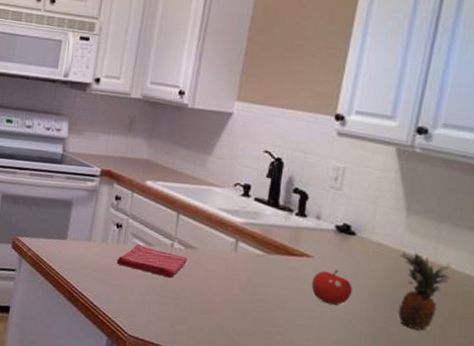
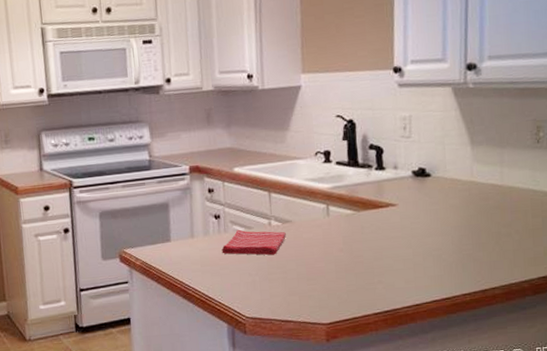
fruit: present [311,270,353,305] -> none [400,212,437,245]
fruit: present [397,252,452,331] -> none [472,179,519,250]

